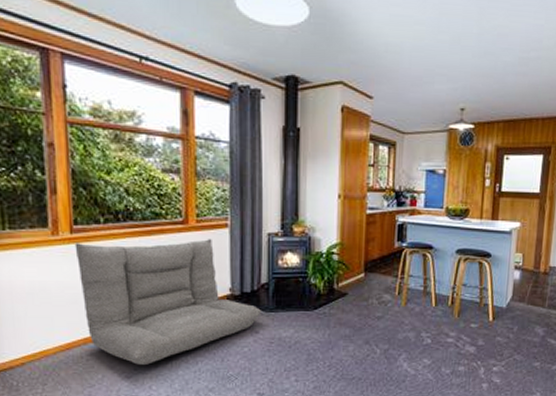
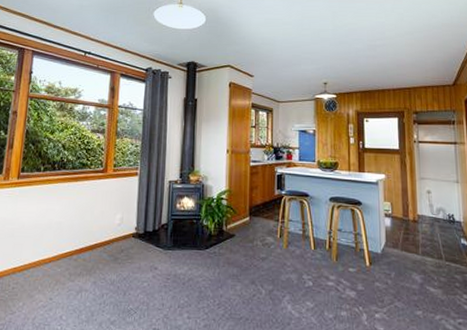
sofa: present [74,239,261,365] -> none [17,185,160,295]

